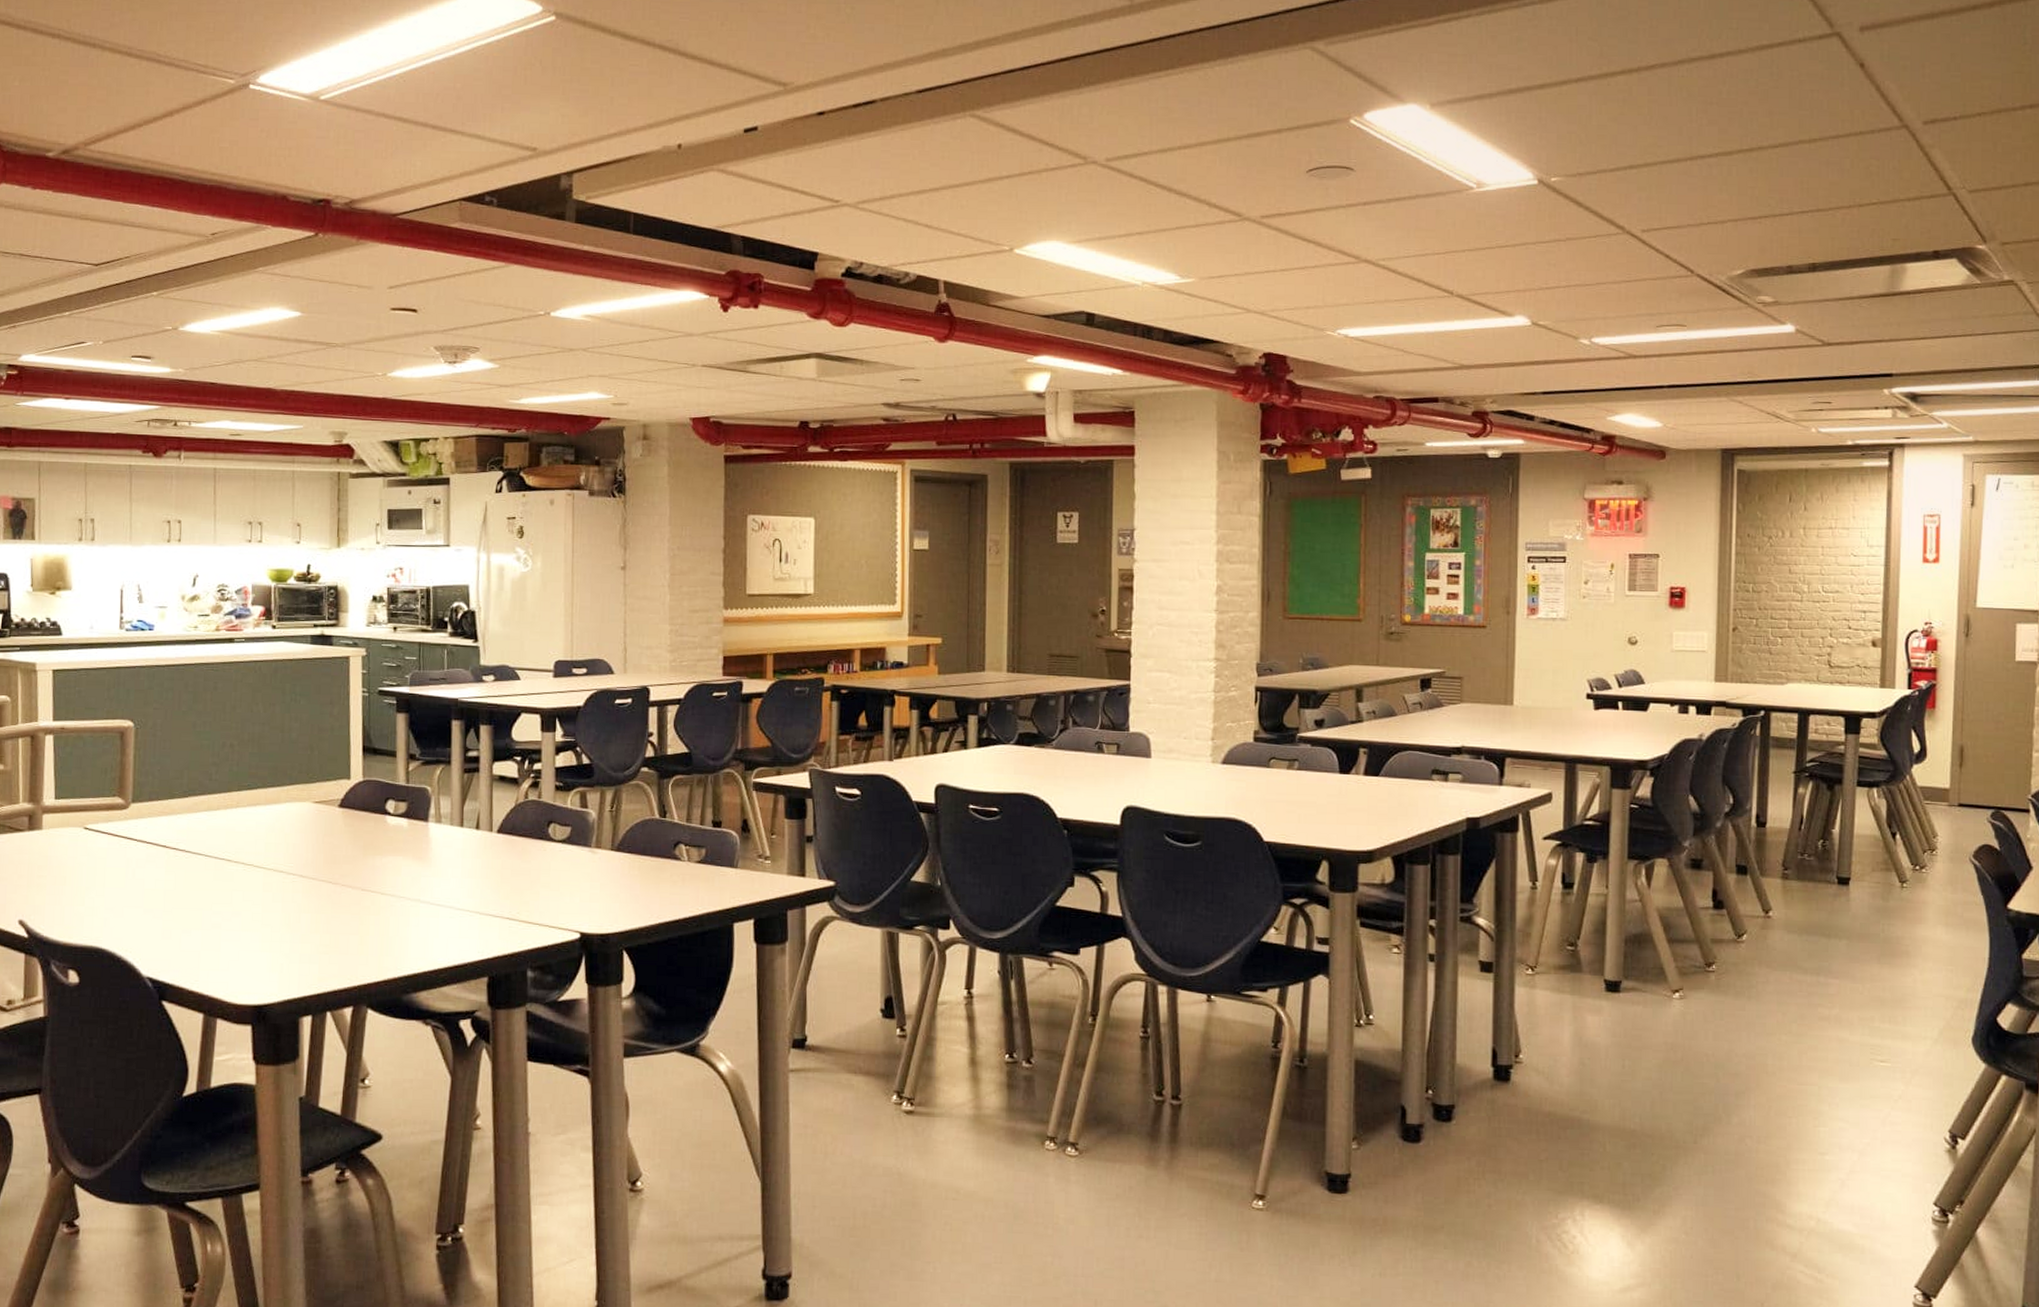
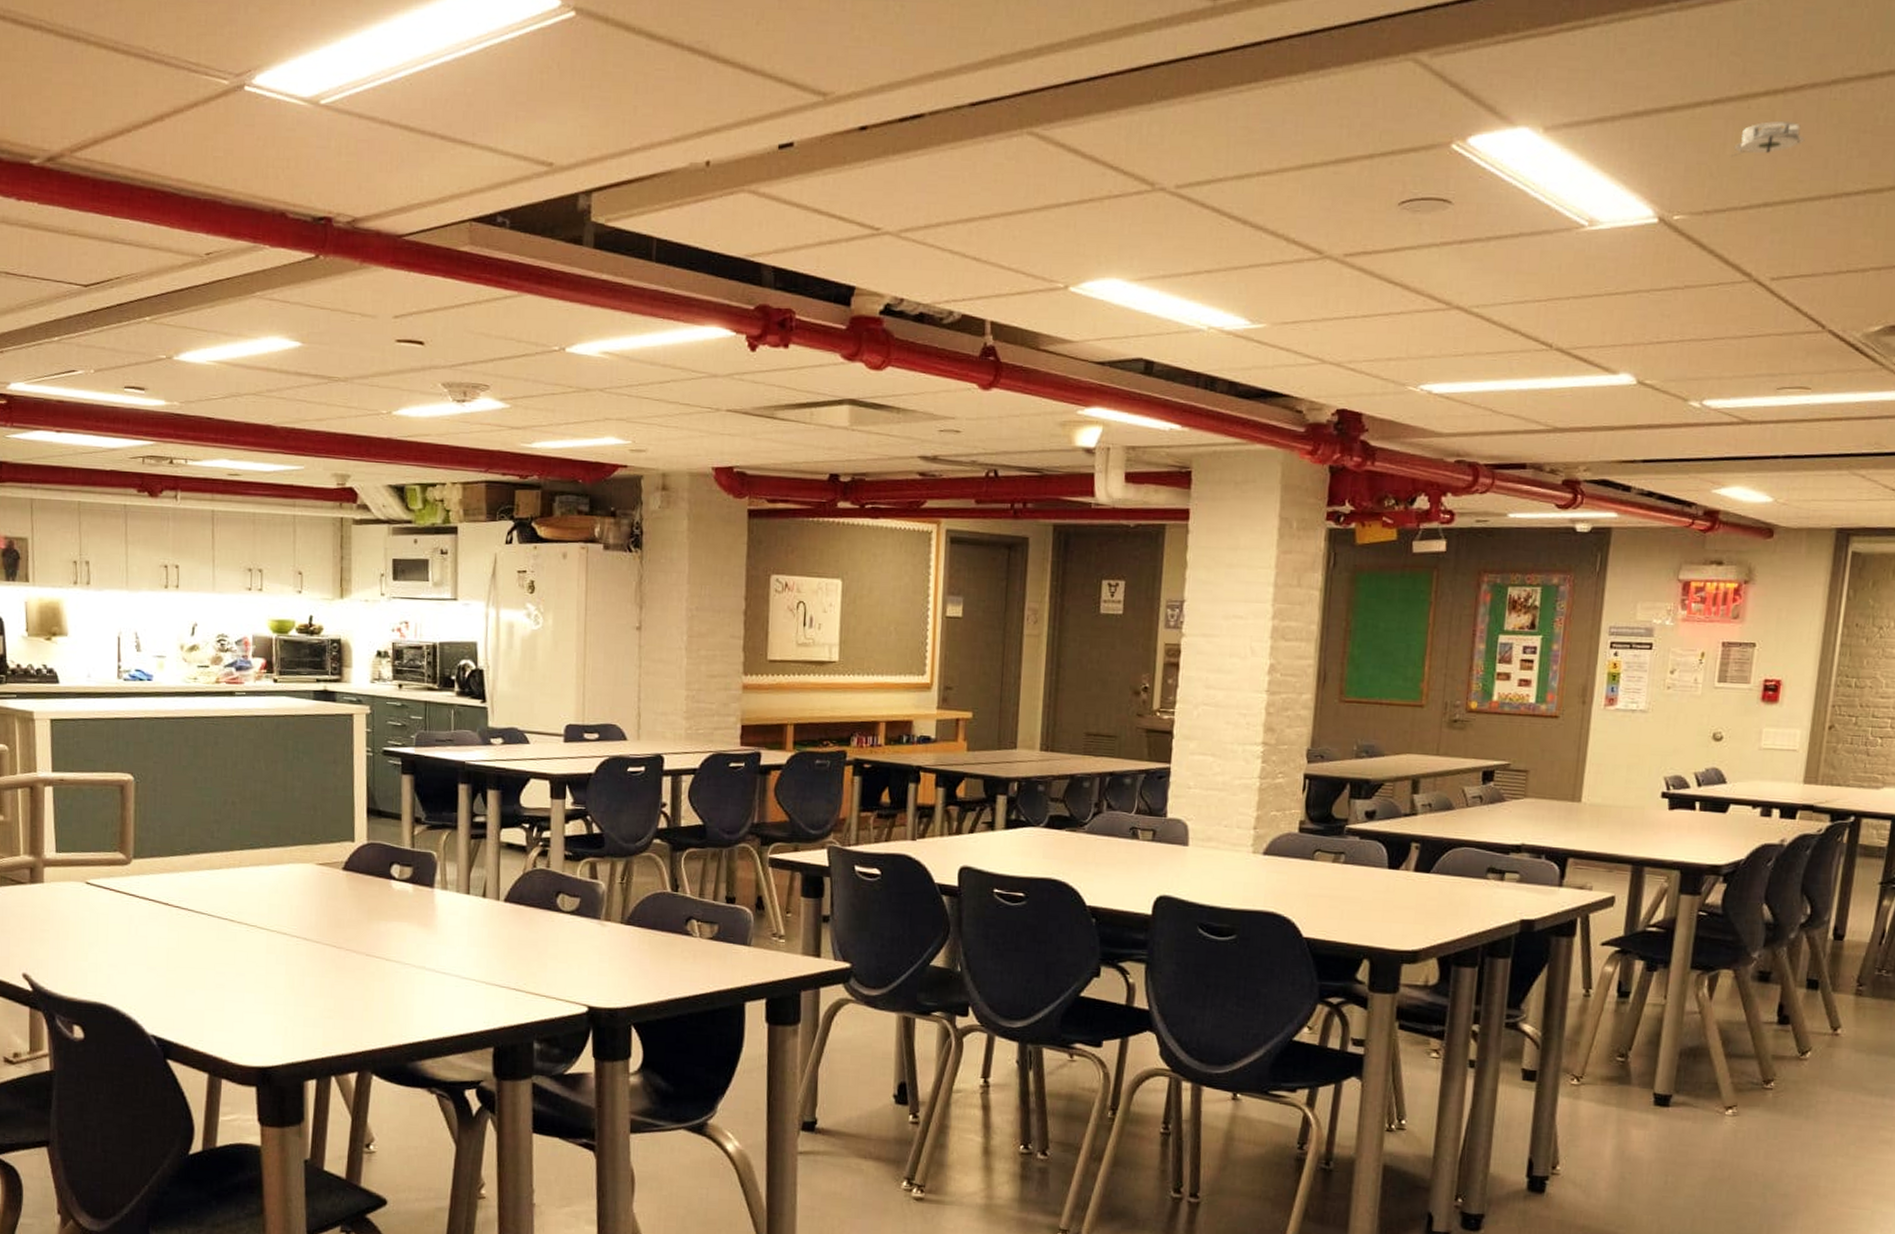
smoke detector: none [1597,95,1660,127] -> present [1731,120,1805,157]

